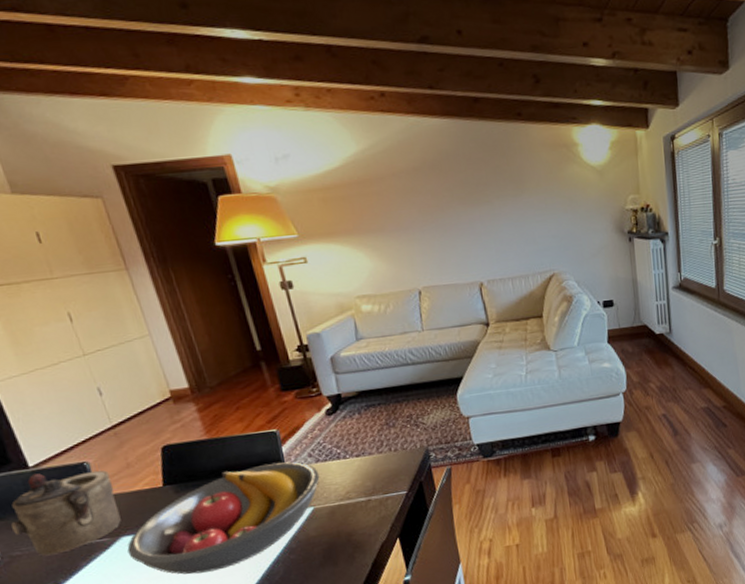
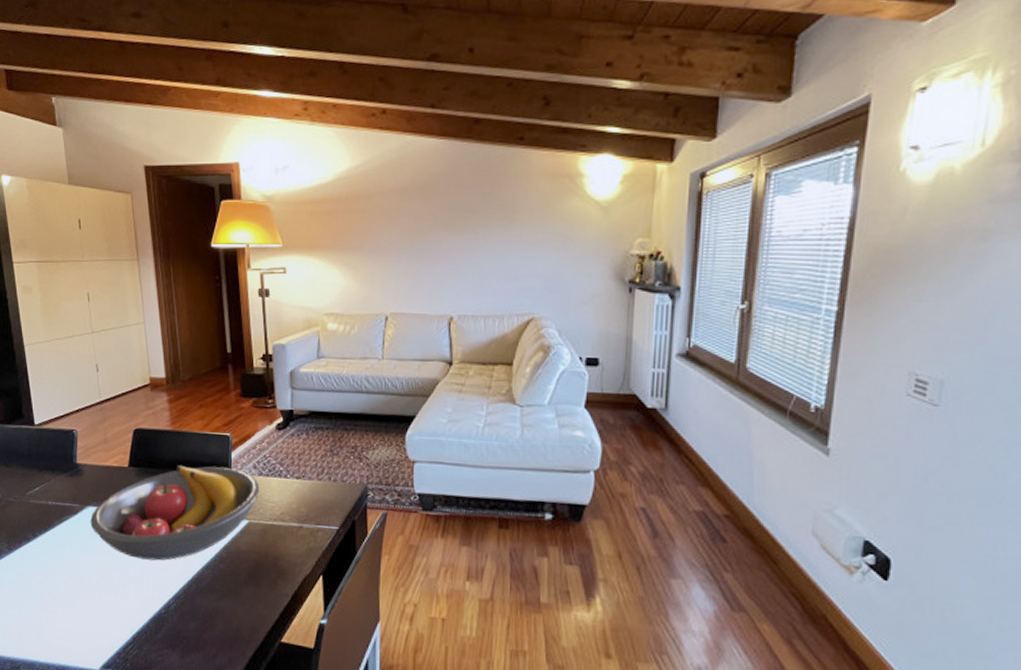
teapot: present [11,470,121,556] -> none [13,432,91,509]

